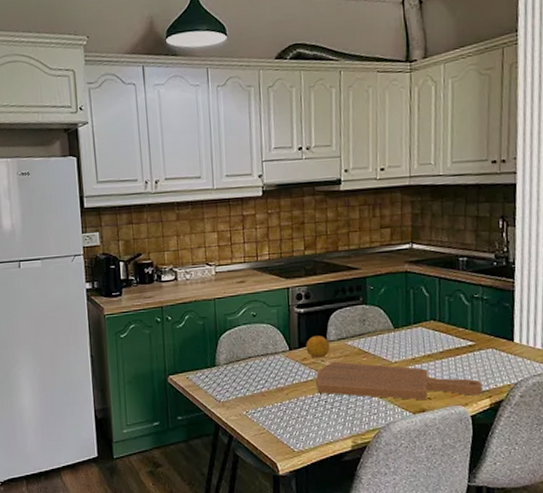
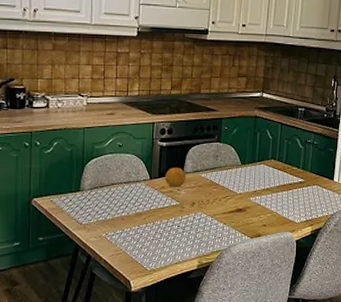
cutting board: present [316,361,483,401] -> none [172,191,307,227]

